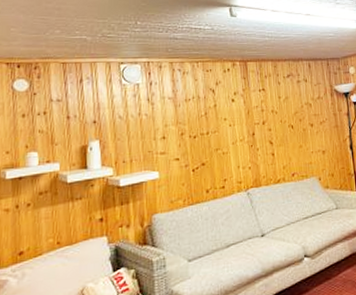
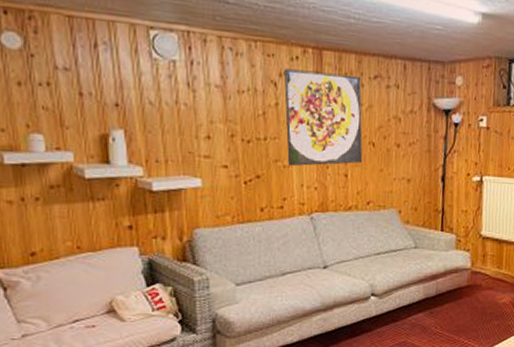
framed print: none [219,77,285,153] -> present [283,68,363,167]

